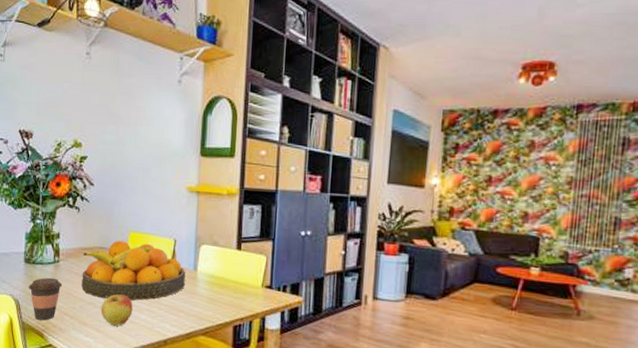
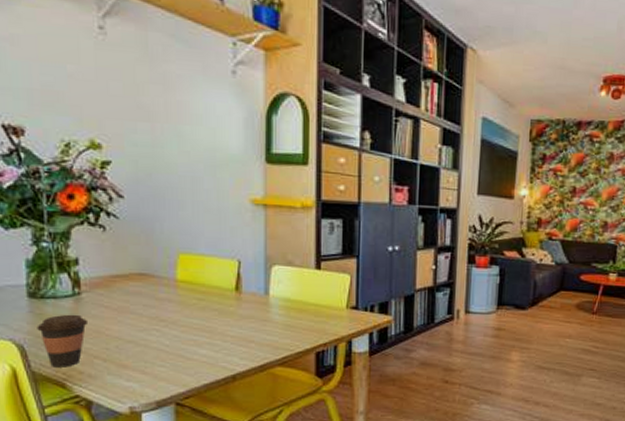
fruit bowl: present [81,240,186,301] -> none [115,264,254,335]
apple: present [101,294,133,326] -> none [145,328,189,365]

